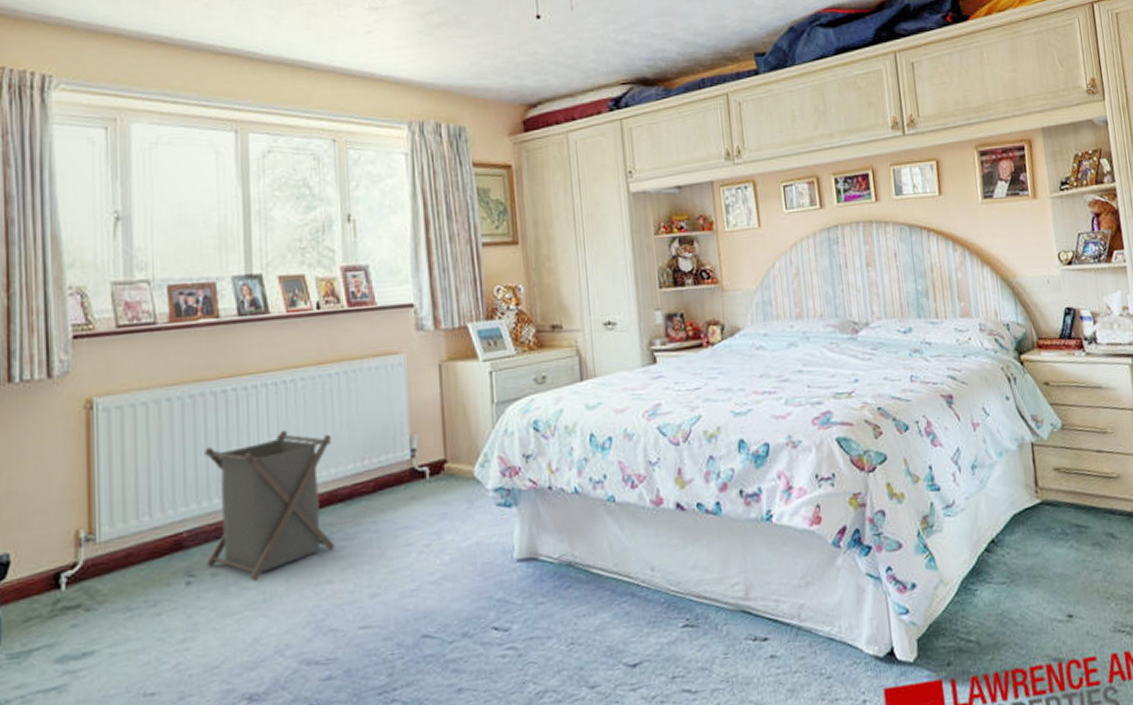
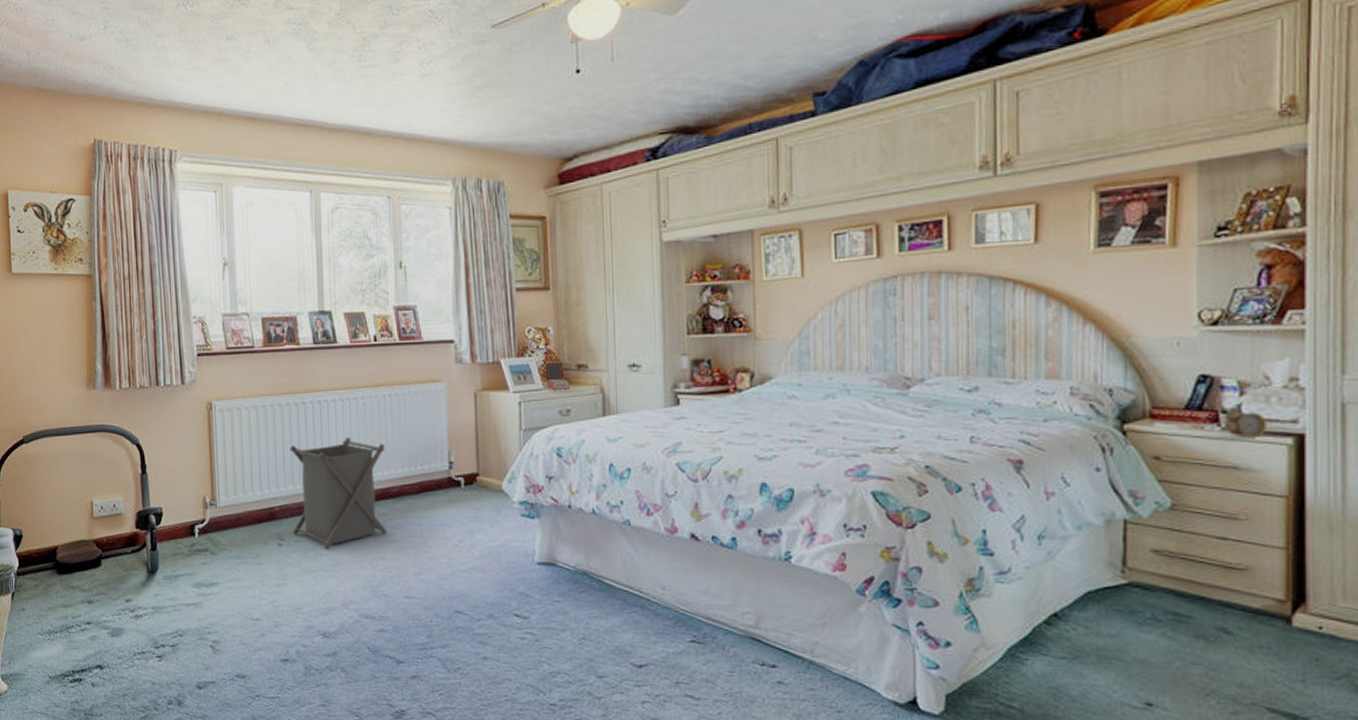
jewelry box: none [516,323,545,358] -> present [545,362,571,392]
alarm clock: none [1085,337,1115,360] -> present [1223,411,1267,437]

